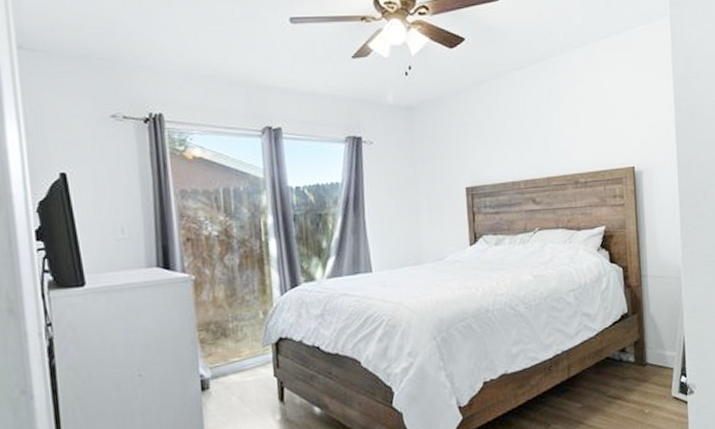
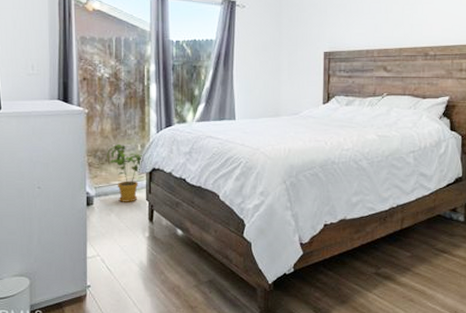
house plant: none [222,312,267,382] -> present [107,143,143,202]

